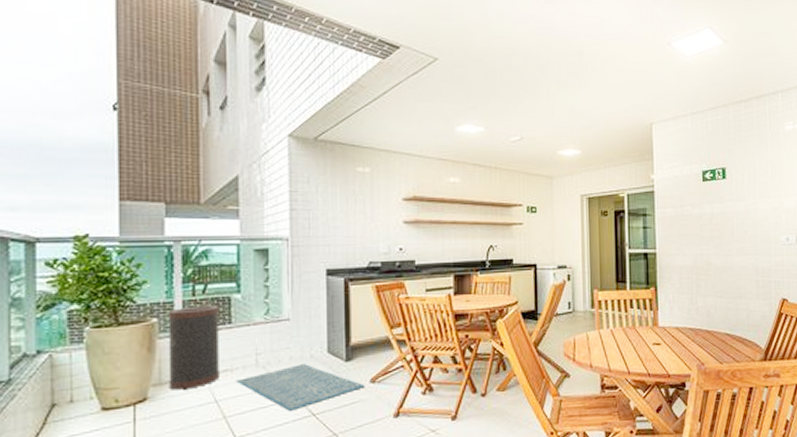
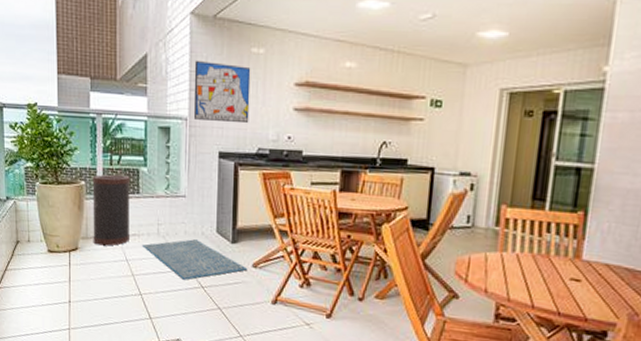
wall art: none [295,181,358,240] -> present [193,61,251,124]

